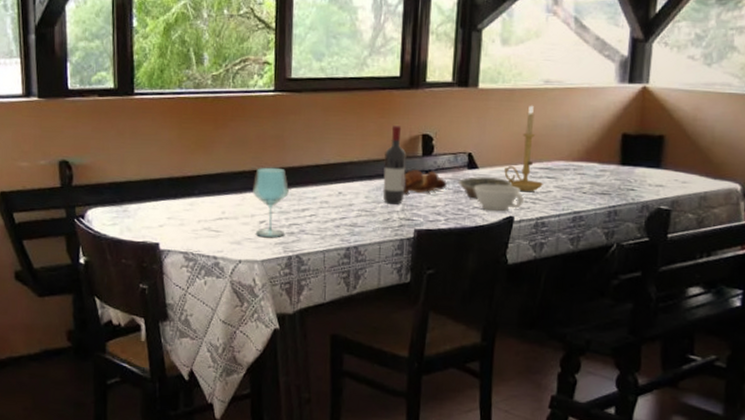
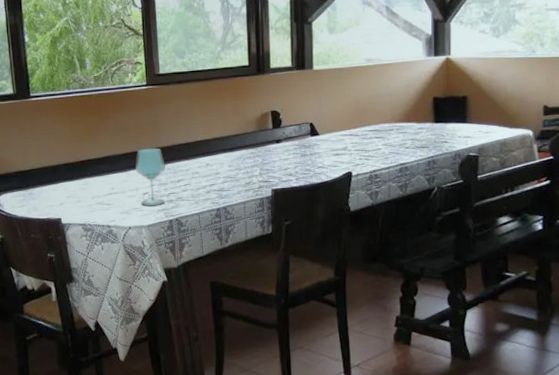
wine bottle: present [382,125,407,204] -> none [242,105,261,170]
bread loaf: present [403,168,447,194] -> none [259,139,295,161]
bowl: present [459,177,513,199] -> none [304,141,348,160]
cup: present [473,184,524,212] -> none [316,146,358,169]
candle holder: present [504,105,543,192] -> none [341,80,373,151]

